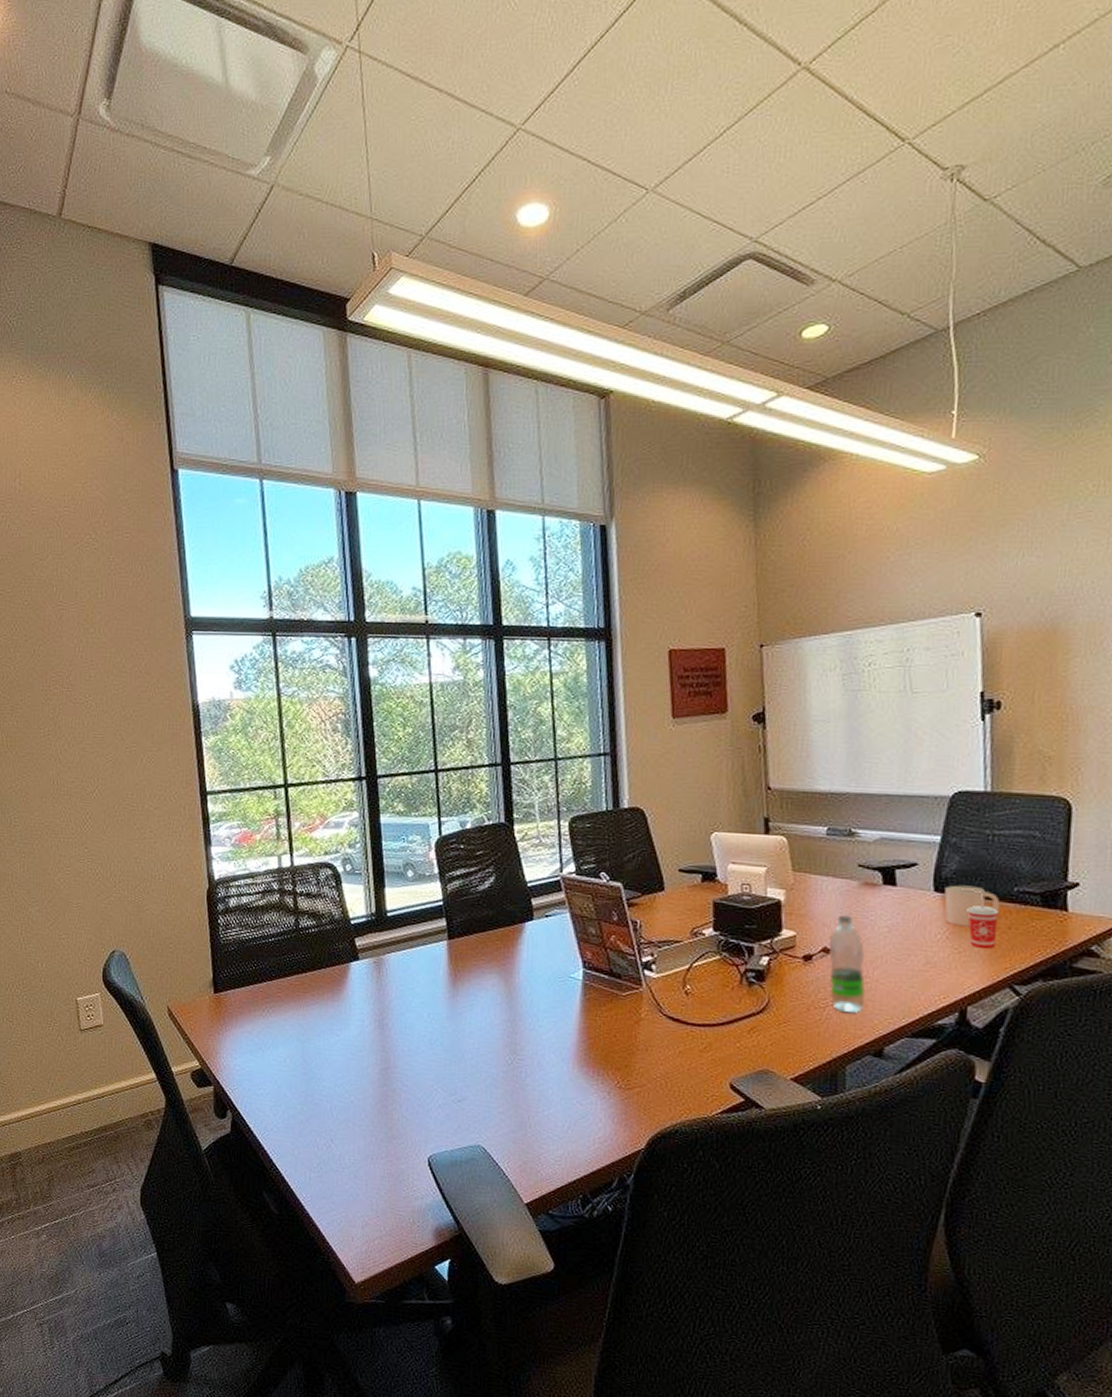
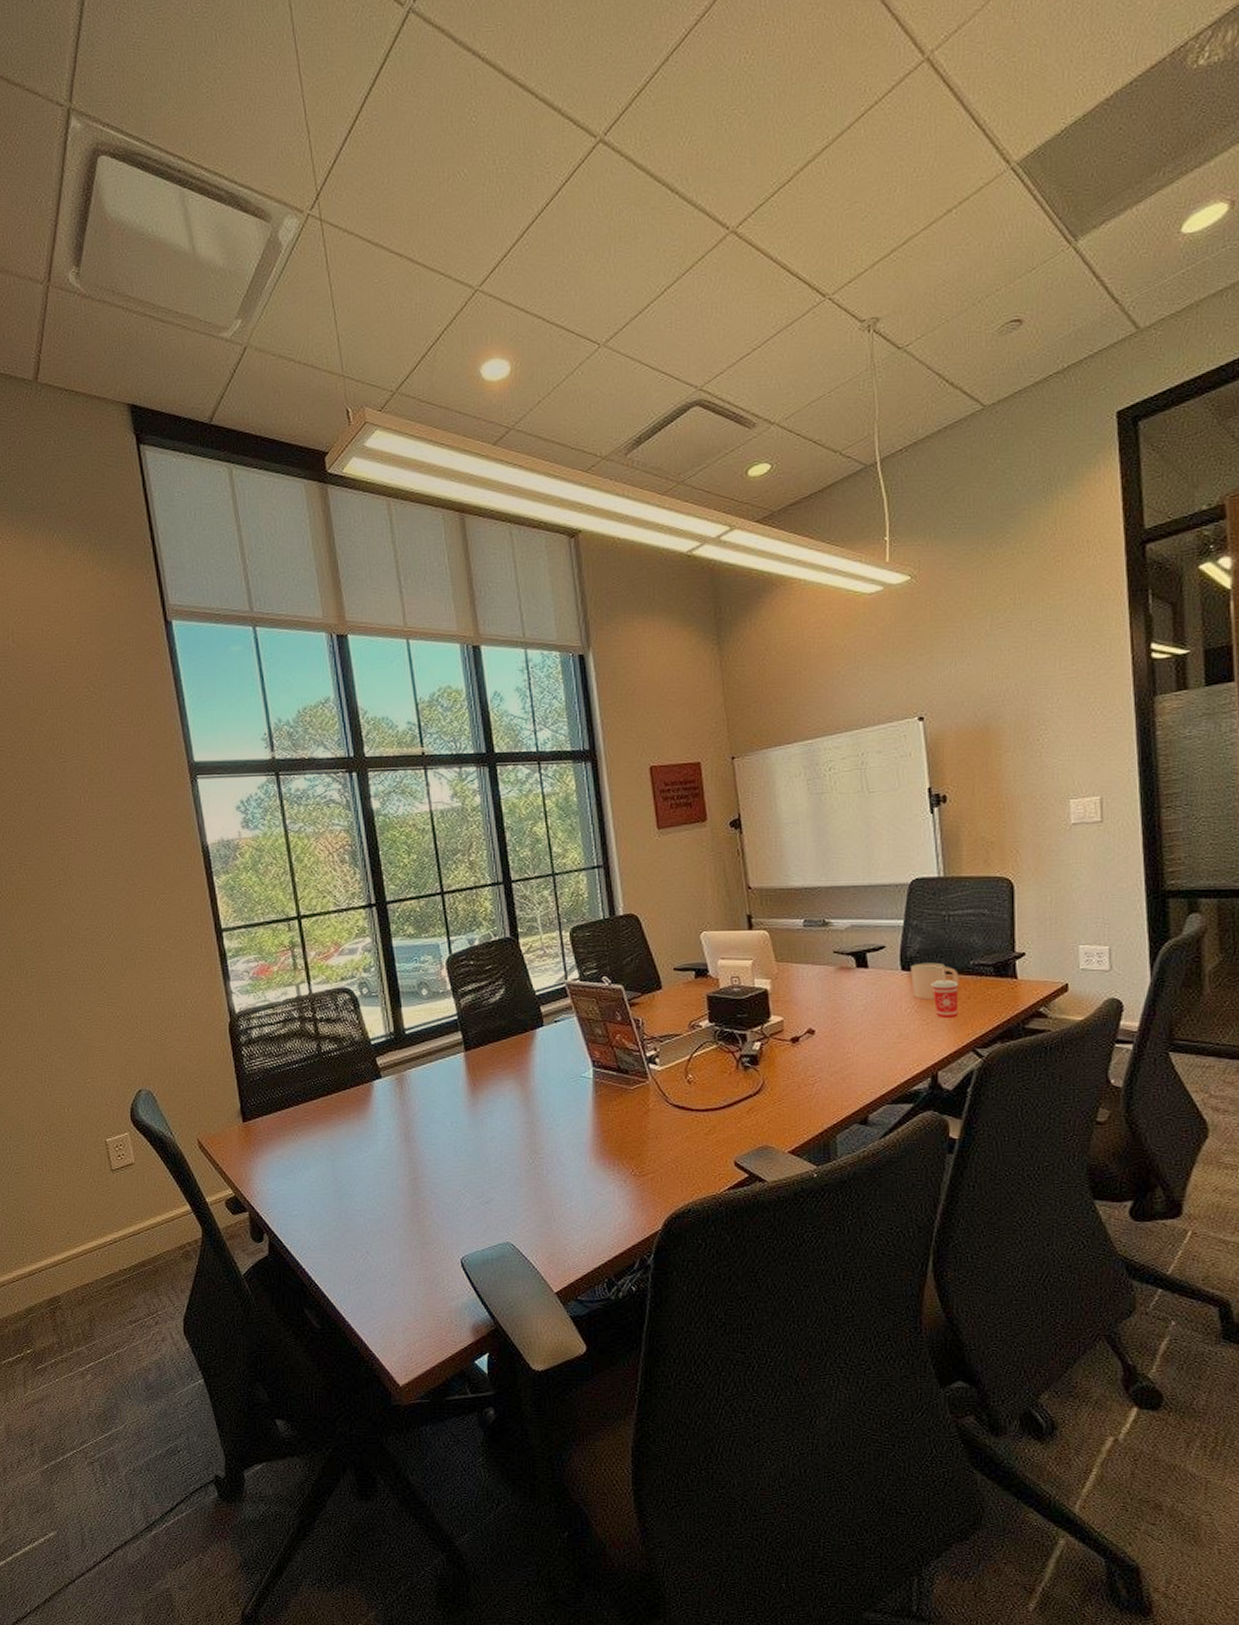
bottle: present [828,915,865,1013] -> none [812,998,847,1086]

